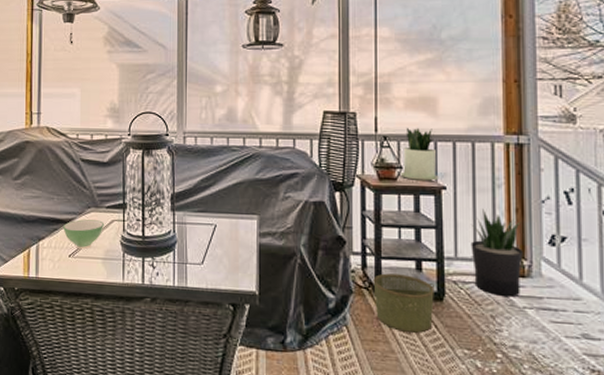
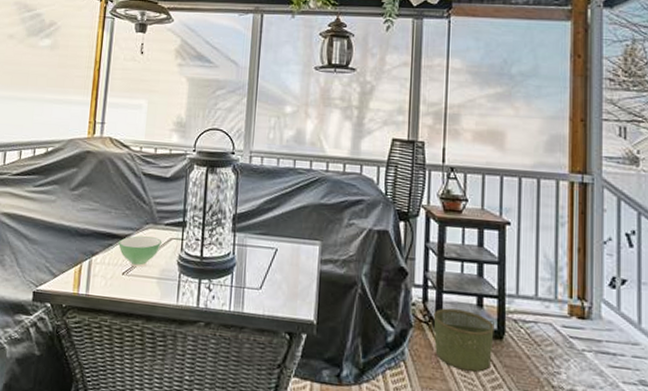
planter: present [400,127,439,181] -> none [465,160,504,216]
planter: present [470,208,523,297] -> none [532,246,584,339]

